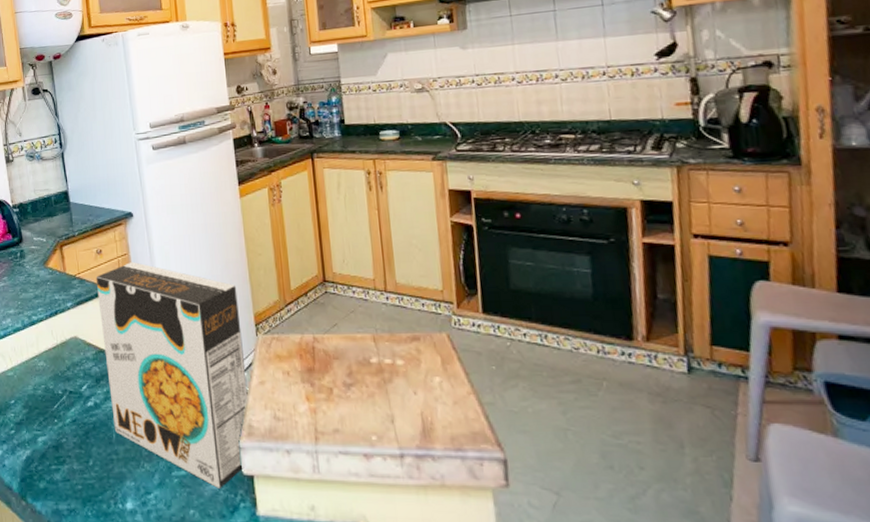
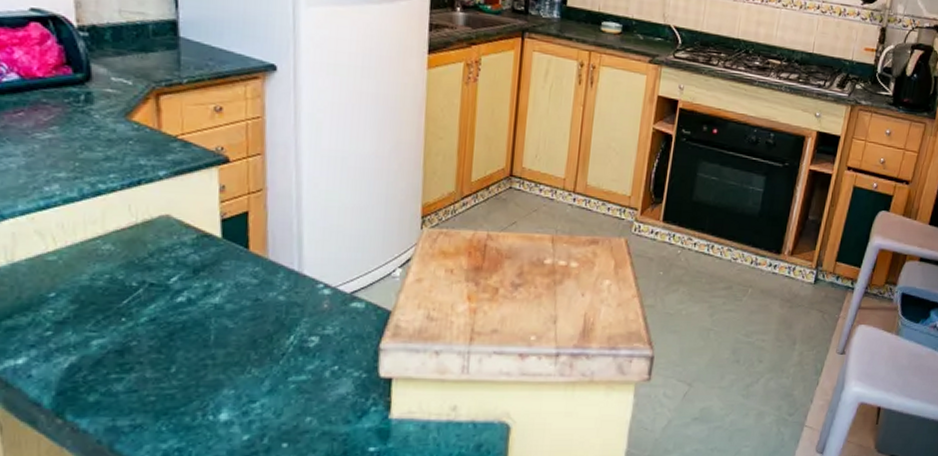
cereal box: present [96,262,248,488] -> none [208,128,406,393]

